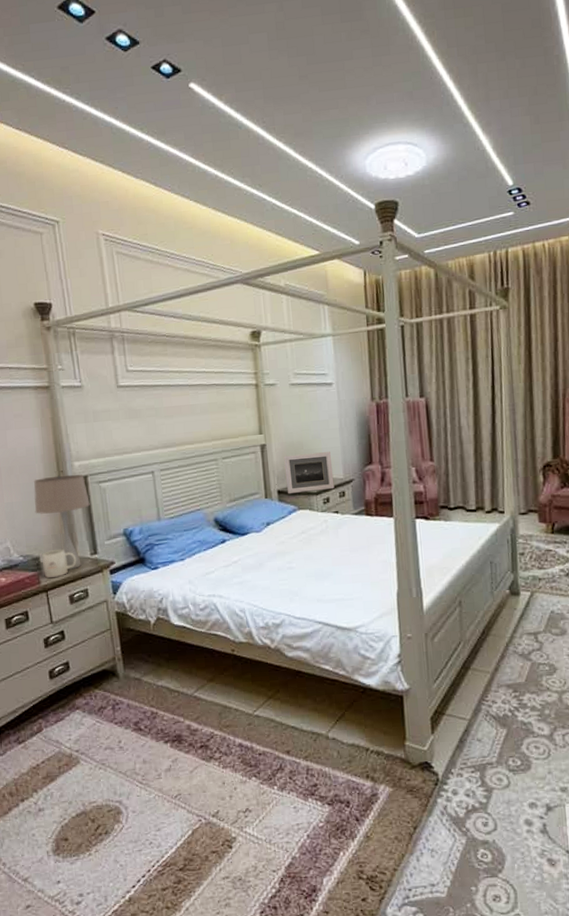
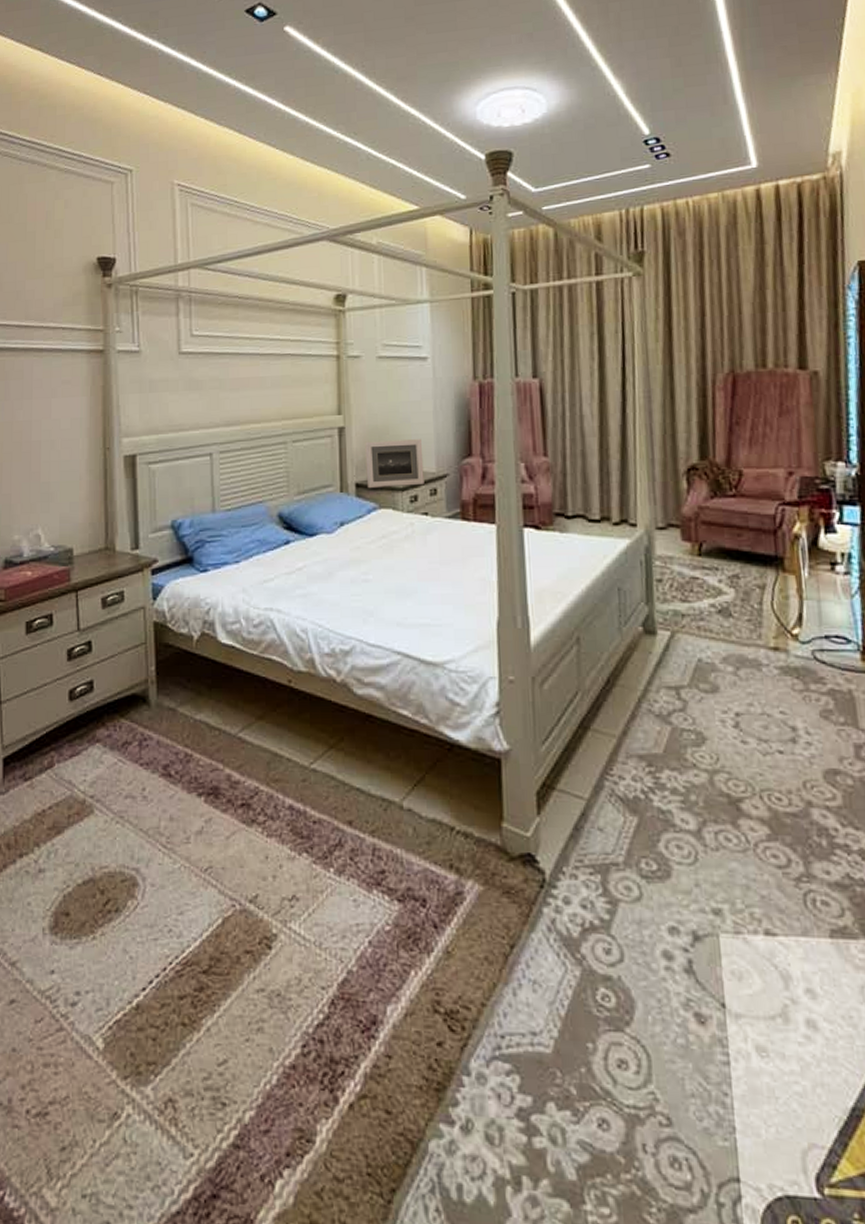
table lamp: present [33,474,90,570] -> none [73,452,136,567]
mug: present [41,549,77,579] -> none [75,540,115,576]

